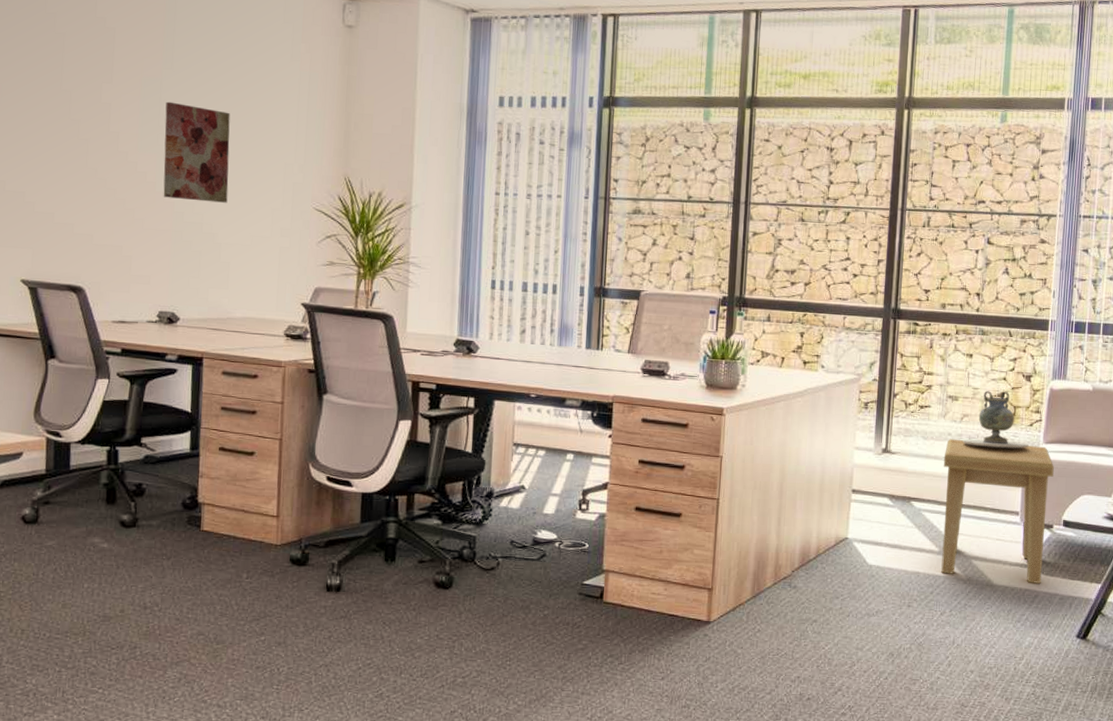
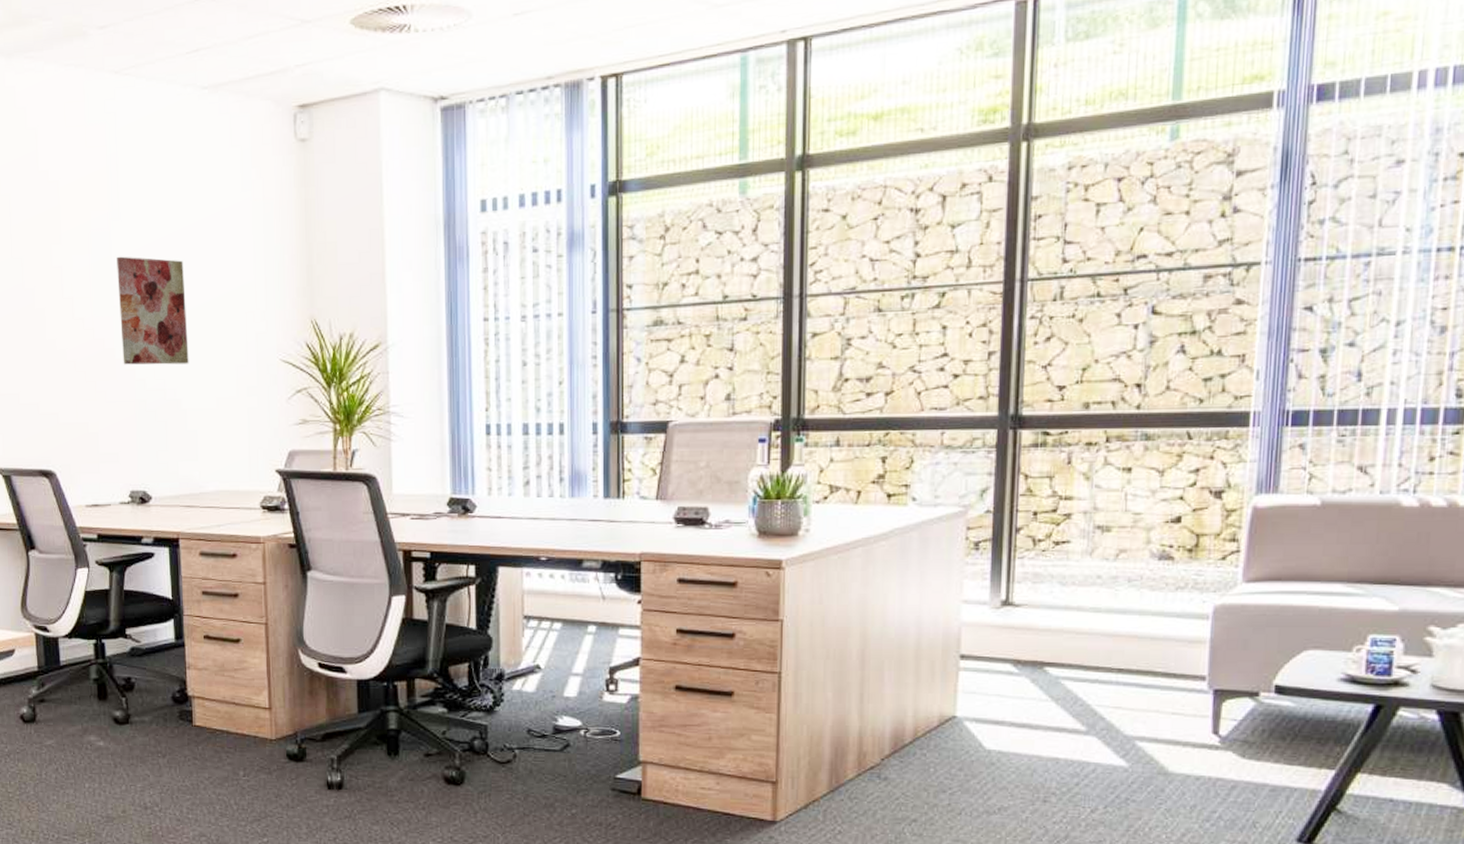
side table: present [941,439,1054,584] -> none [1090,583,1260,771]
decorative vase: present [962,391,1029,449] -> none [1118,515,1220,591]

